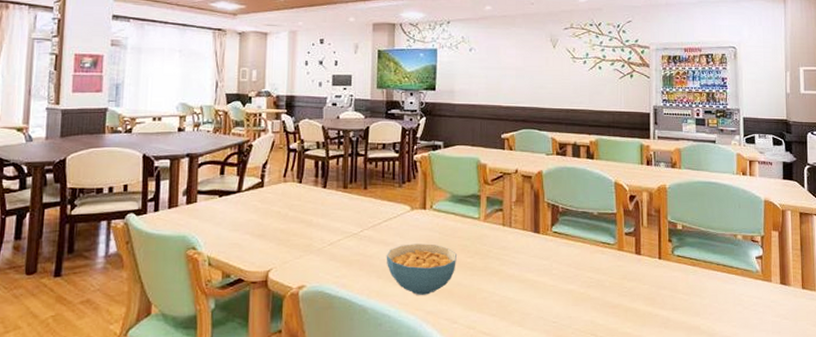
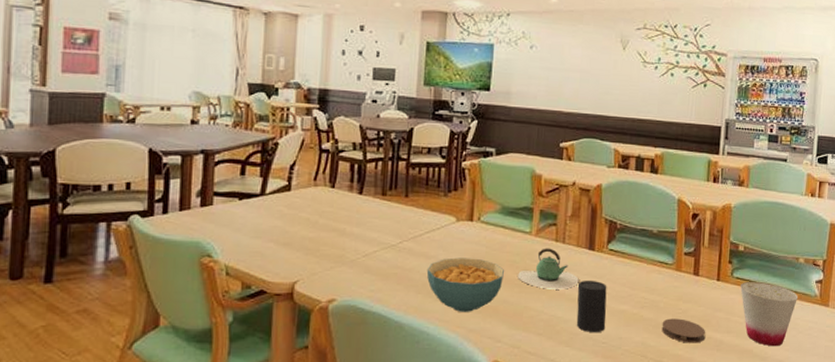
teapot: none [470,232,527,271] -> present [518,248,579,289]
cup: none [527,261,555,313] -> present [576,280,607,333]
coaster: none [609,297,653,321] -> present [661,318,706,343]
cup: none [682,258,739,323] -> present [740,281,798,347]

